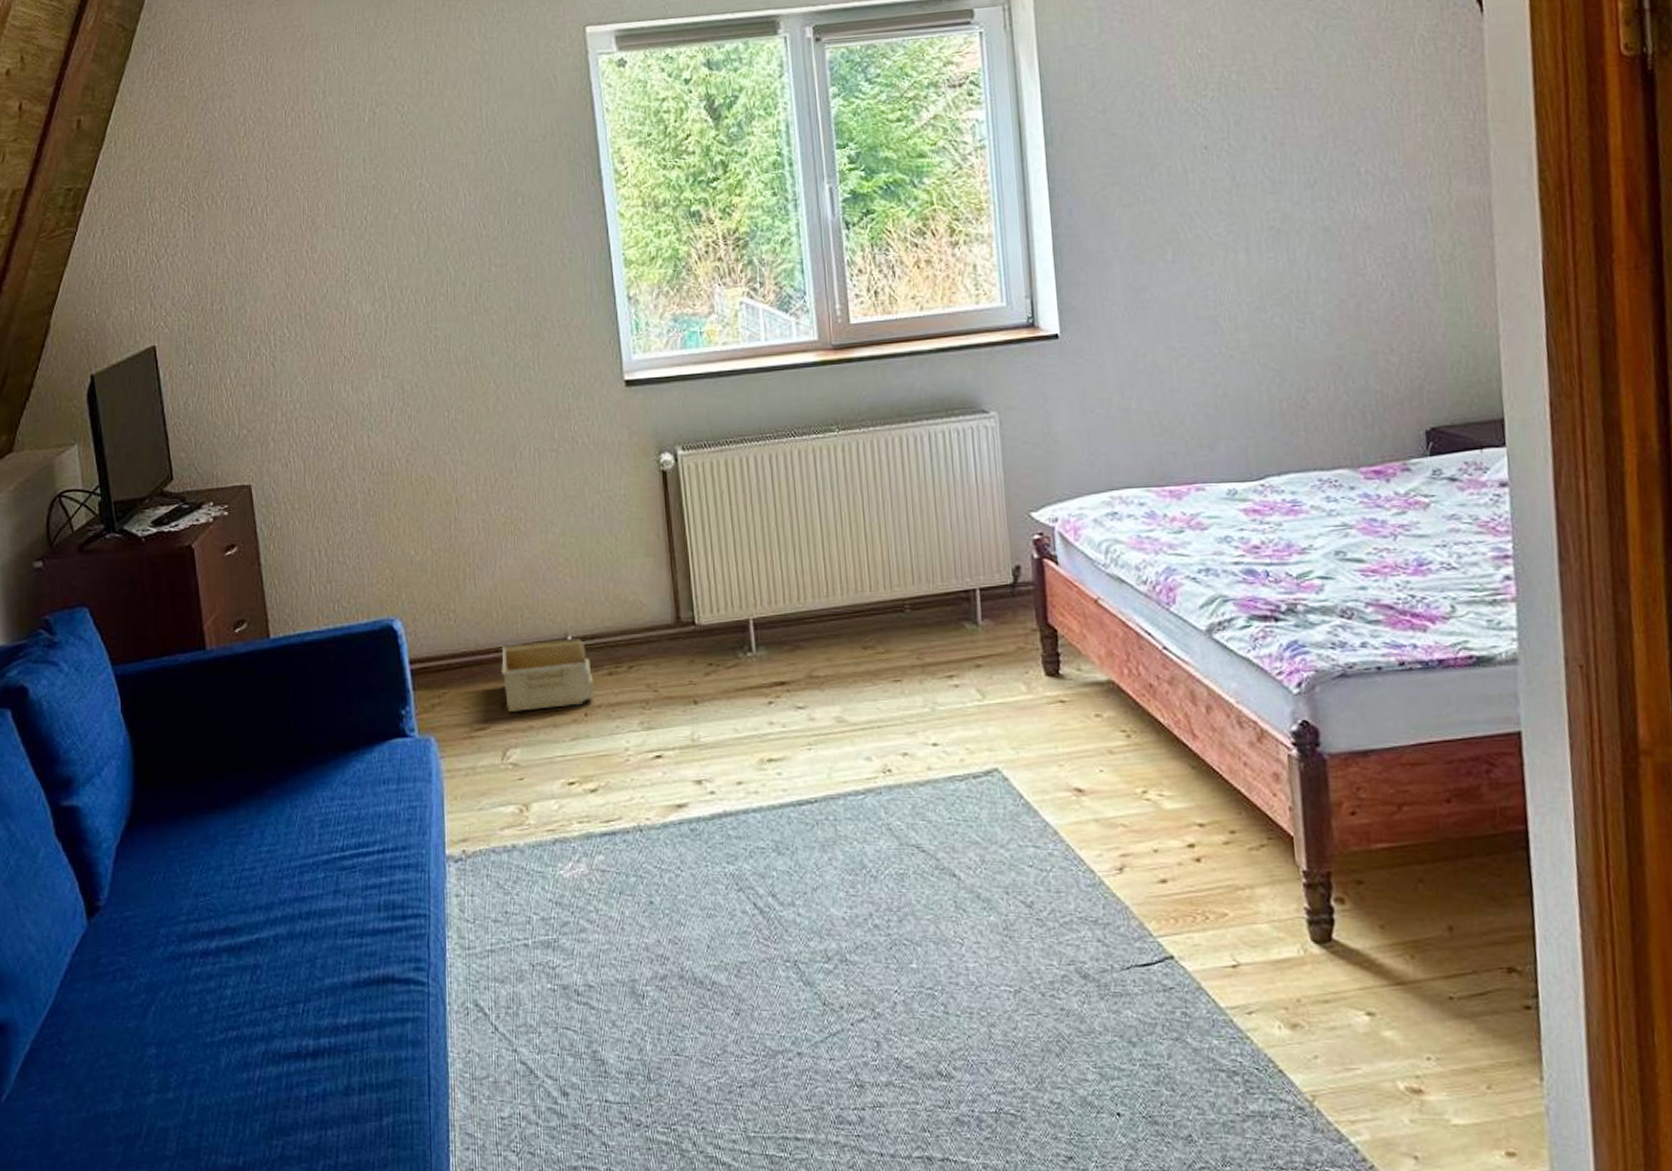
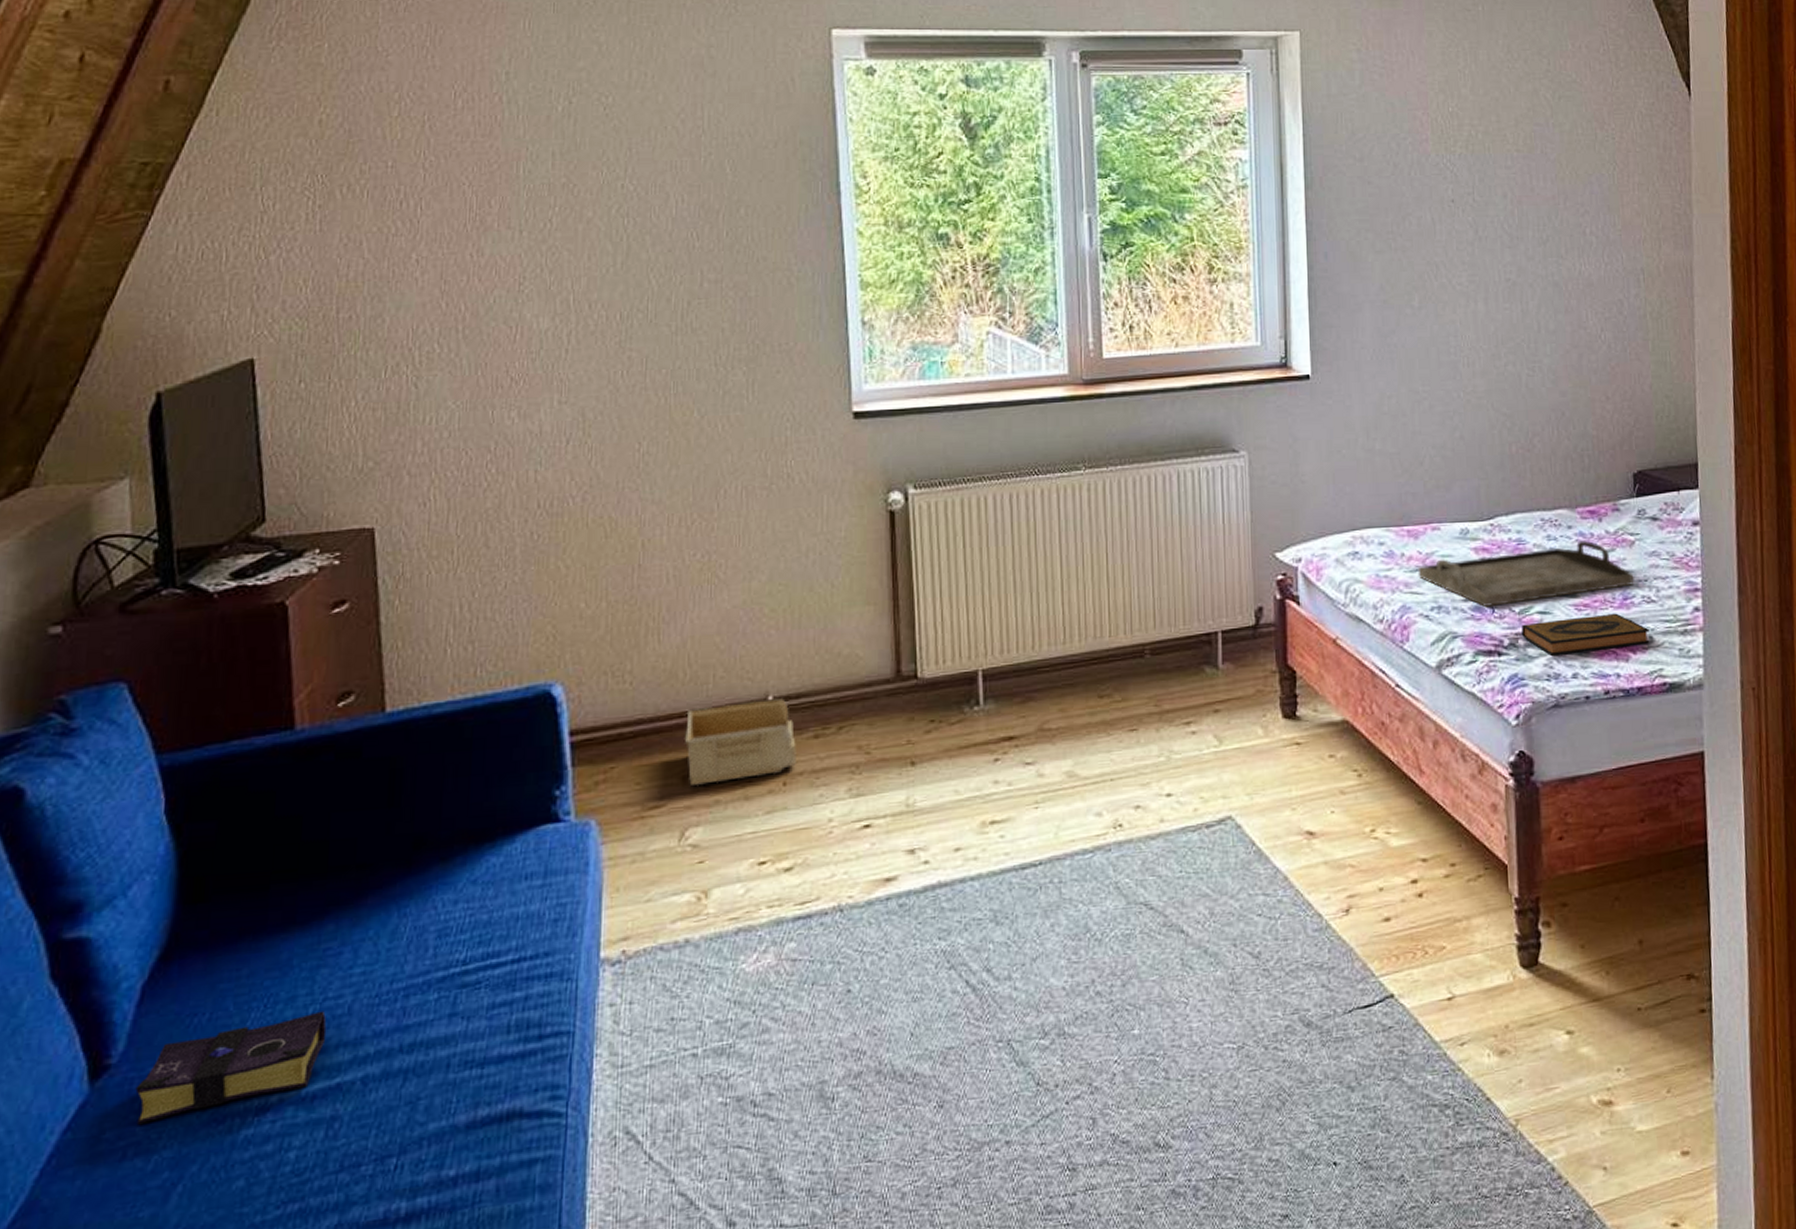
book: none [118,879,246,955] -> present [135,1011,327,1125]
serving tray: none [1182,502,1431,570] -> present [1417,540,1634,607]
hardback book: none [1300,580,1452,623] -> present [1521,613,1650,656]

